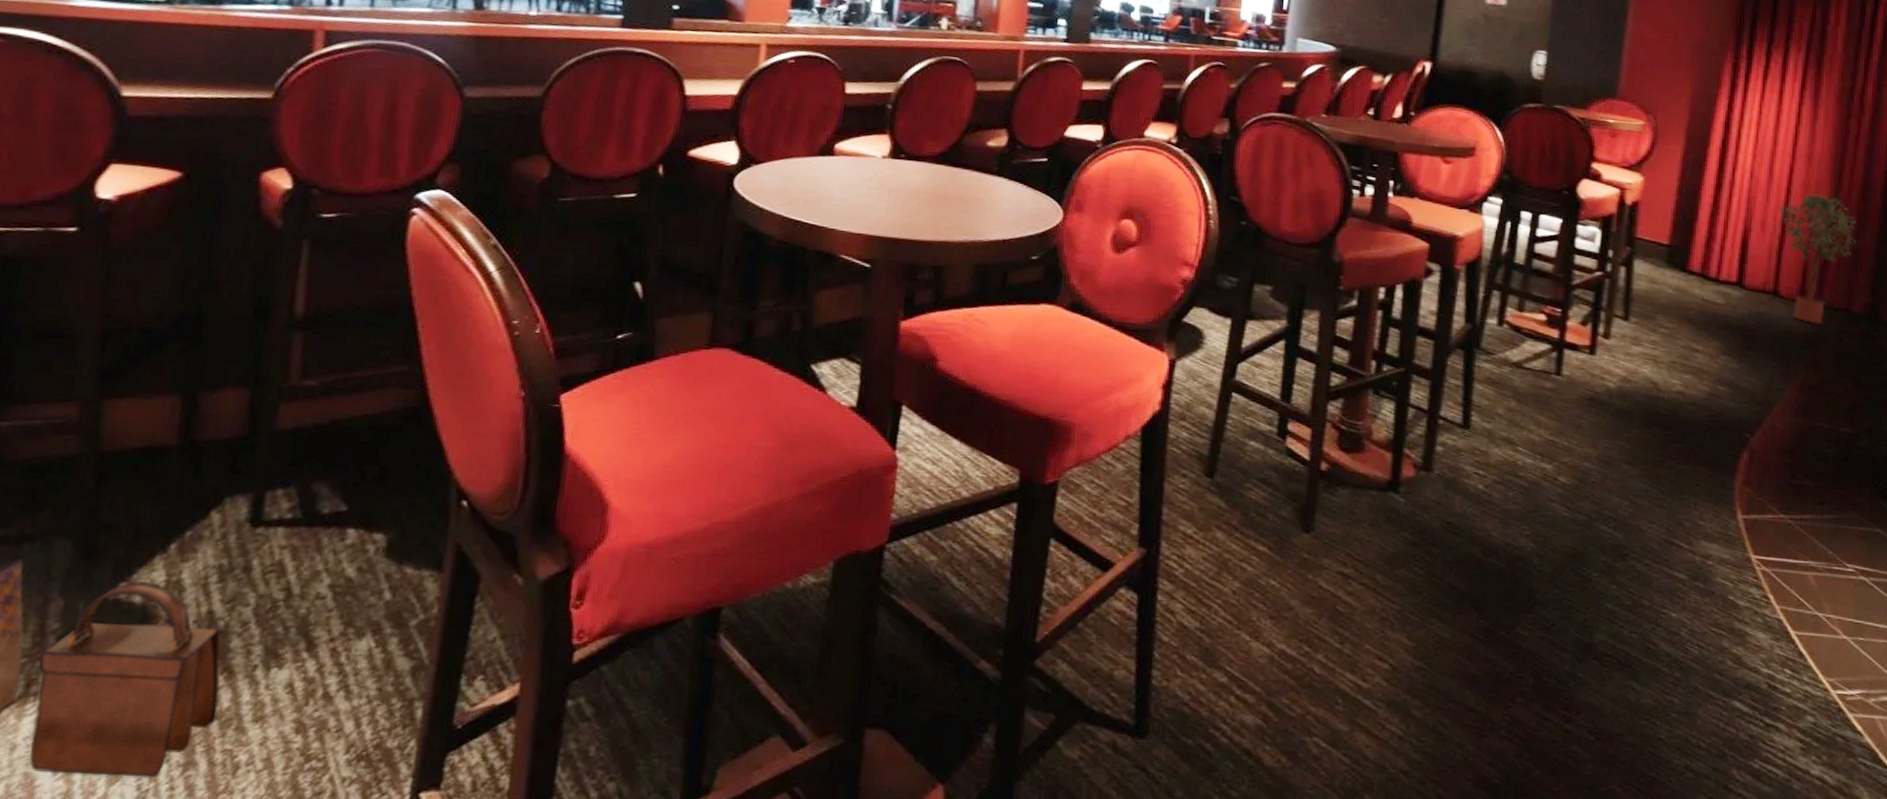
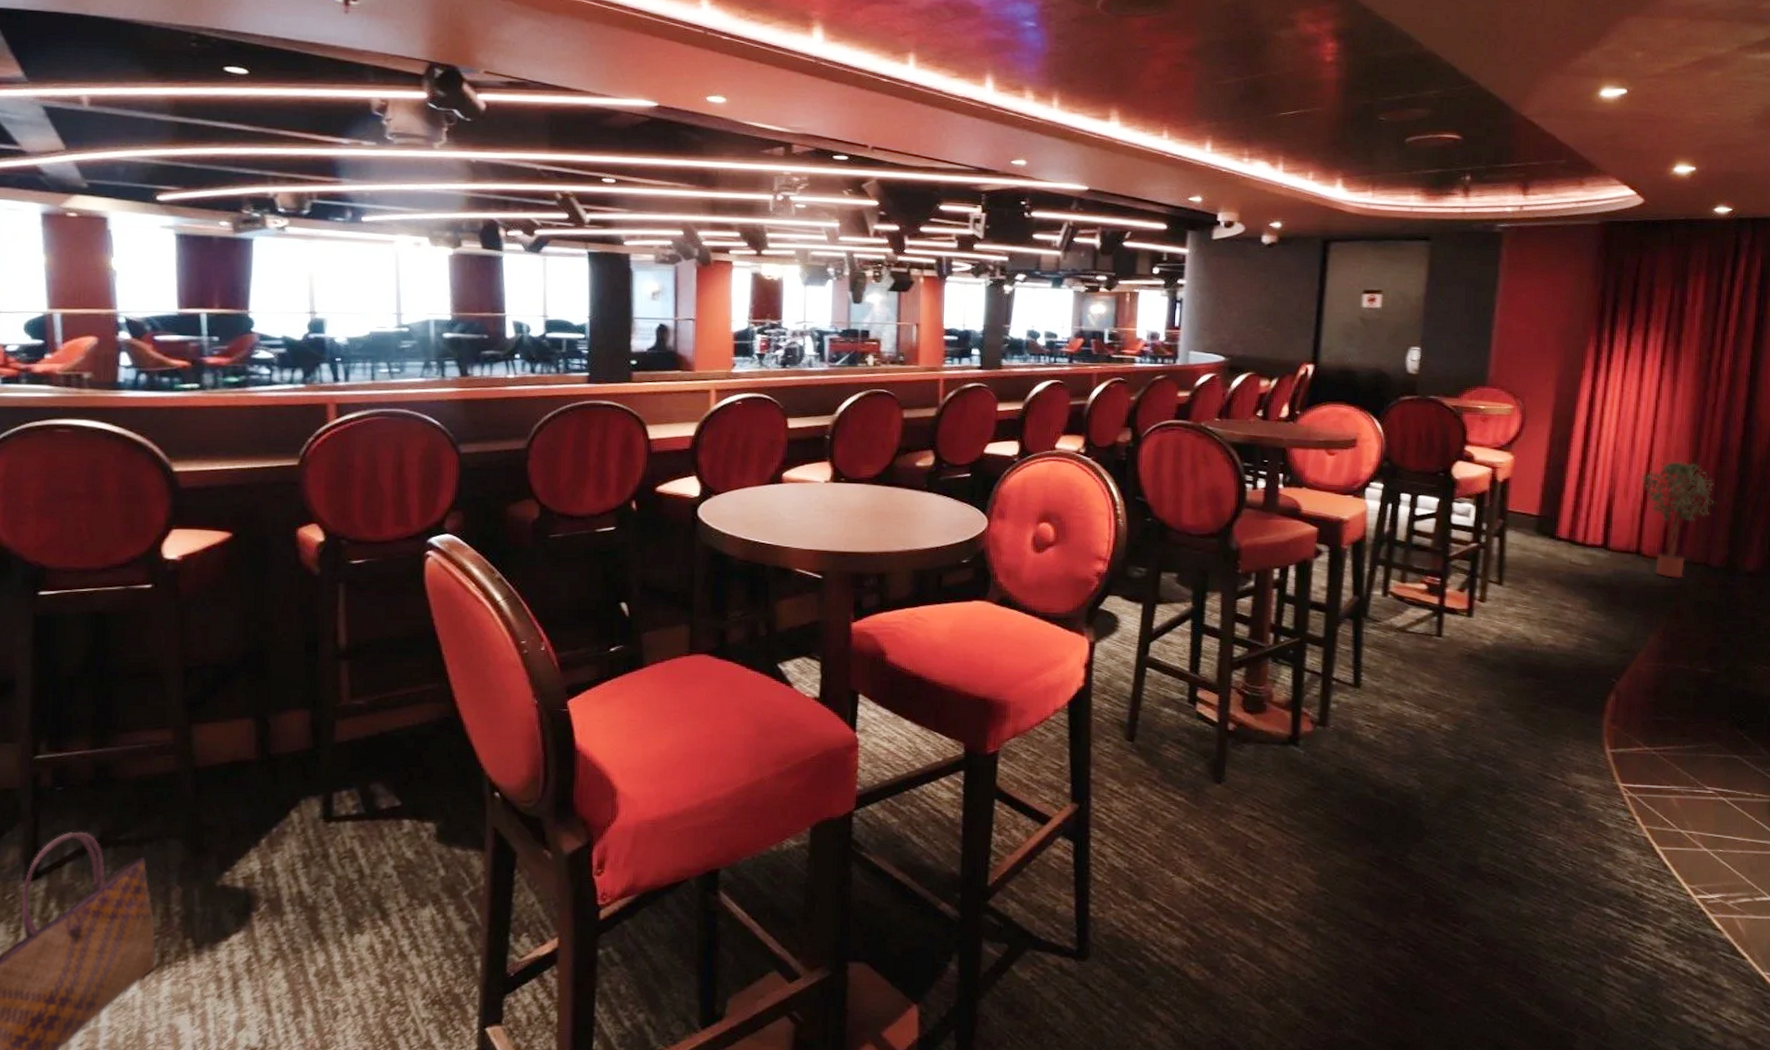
handbag: present [29,581,221,776] -> none [169,870,316,1024]

